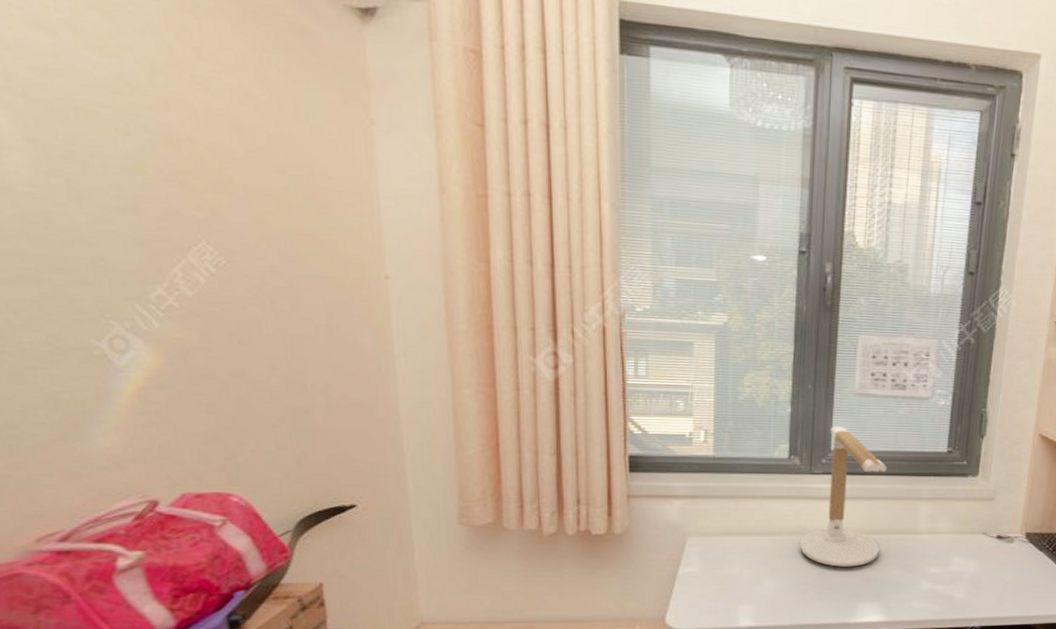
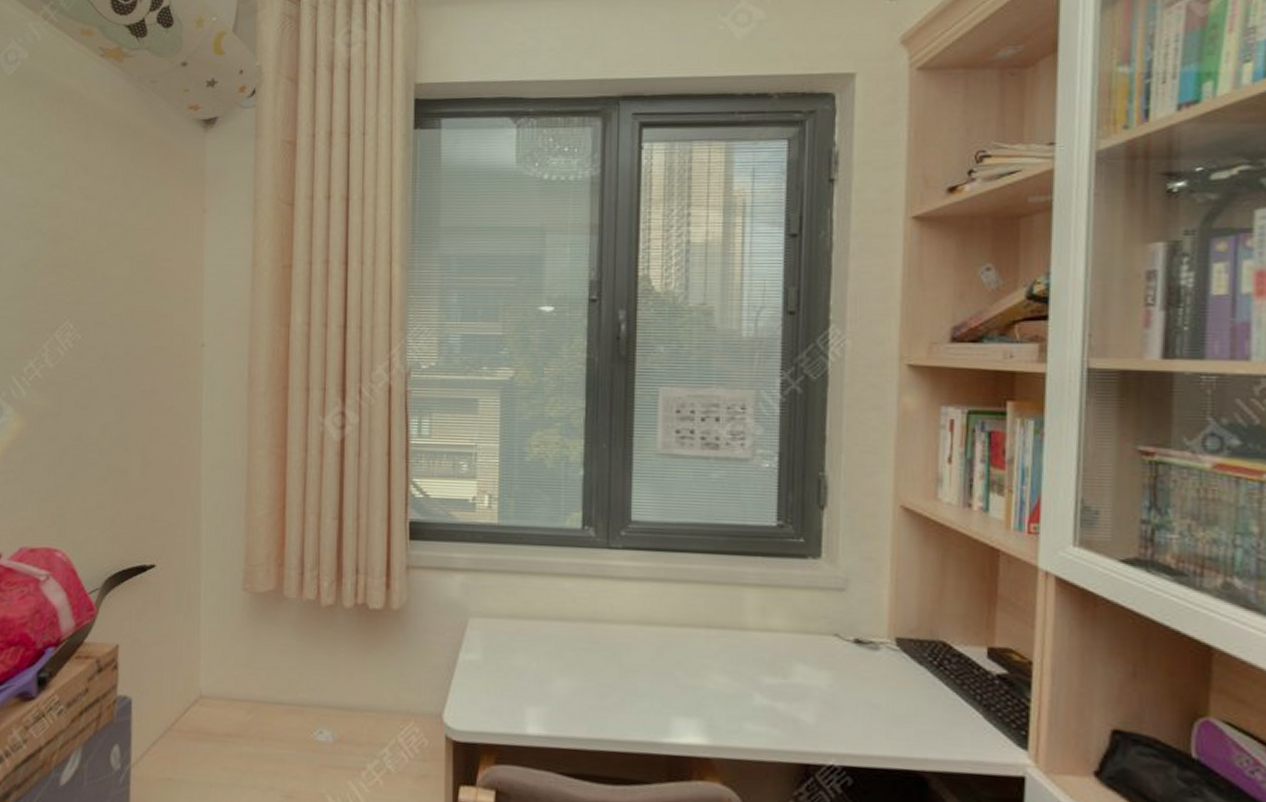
desk lamp: present [800,426,887,567] -> none [598,492,700,668]

